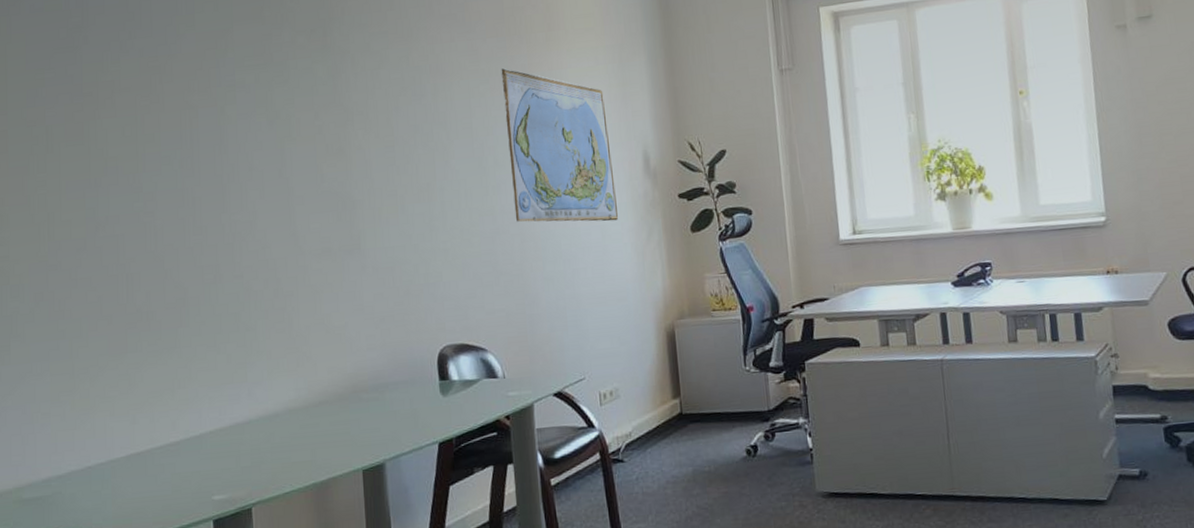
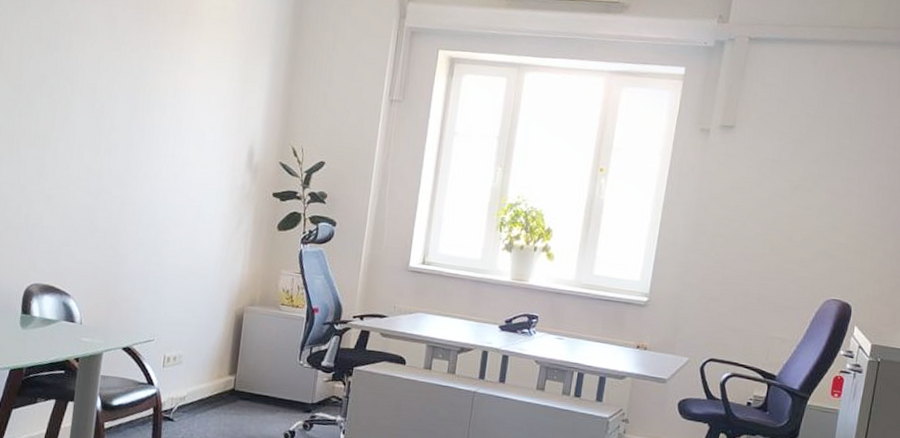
world map: present [501,68,618,222] -> none [120,40,225,205]

